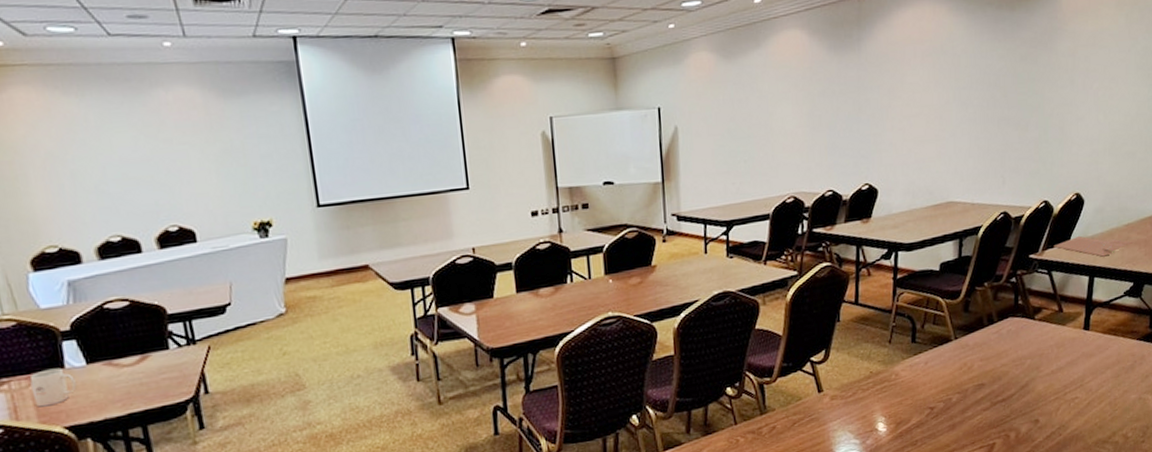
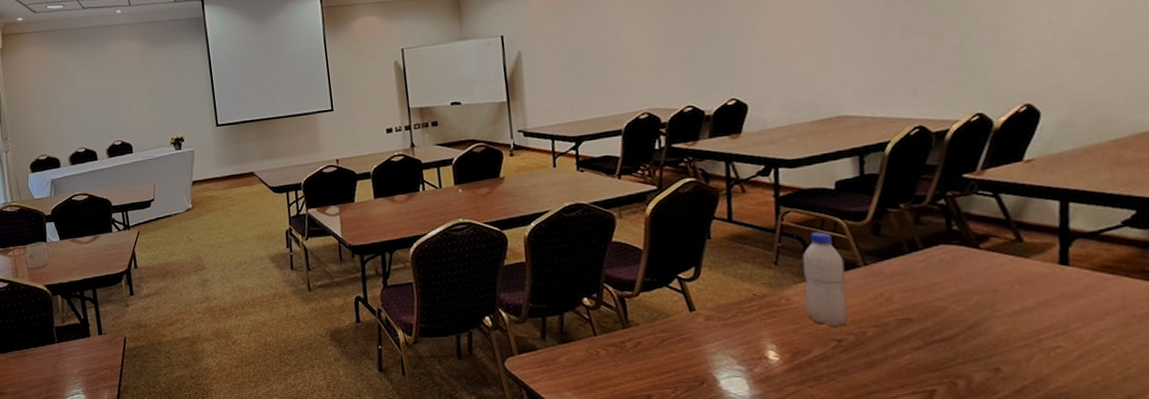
water bottle: none [909,310,941,397] -> present [802,232,849,327]
papers: present [1053,235,1132,257] -> none [998,153,1127,178]

